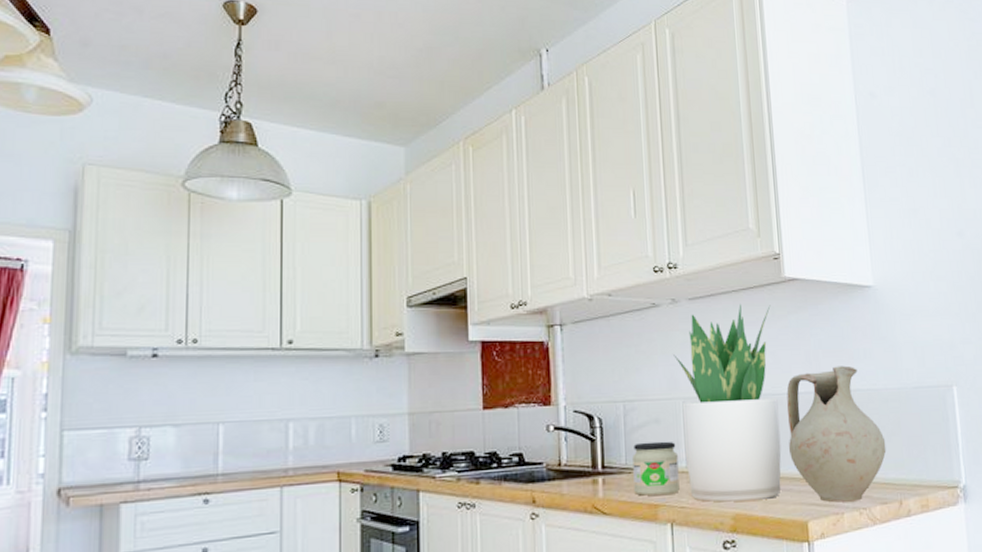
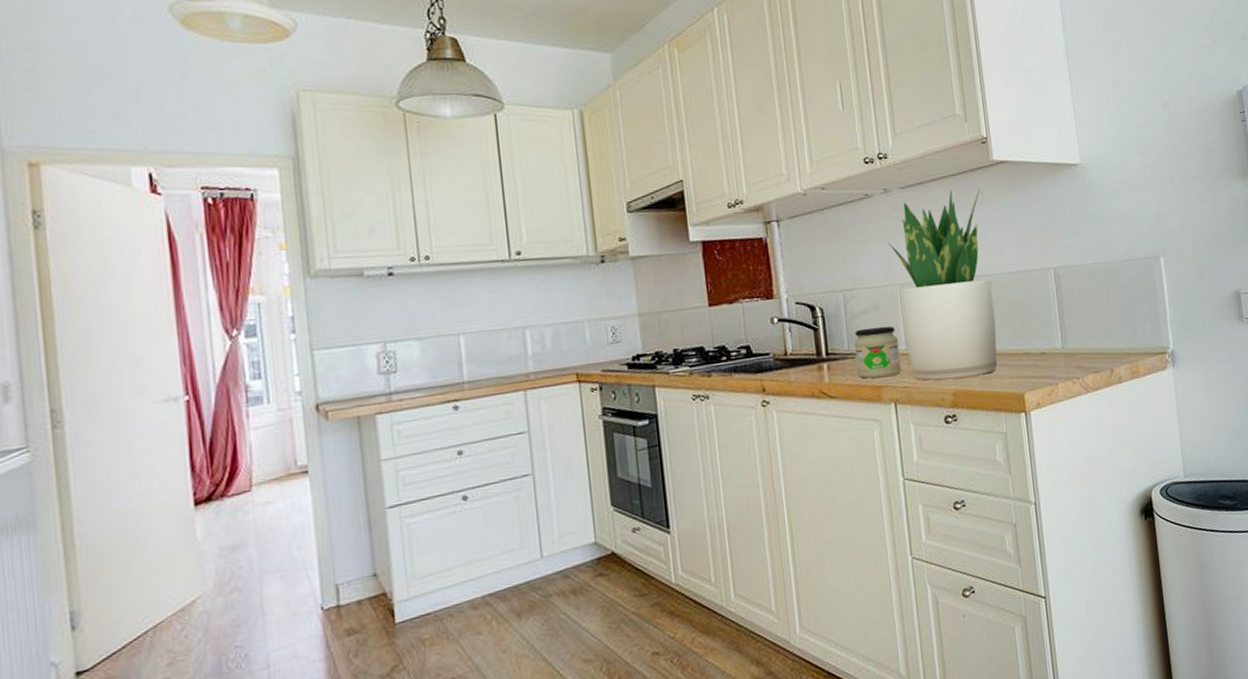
ceramic jug: present [786,365,887,503] -> none [999,243,1097,375]

